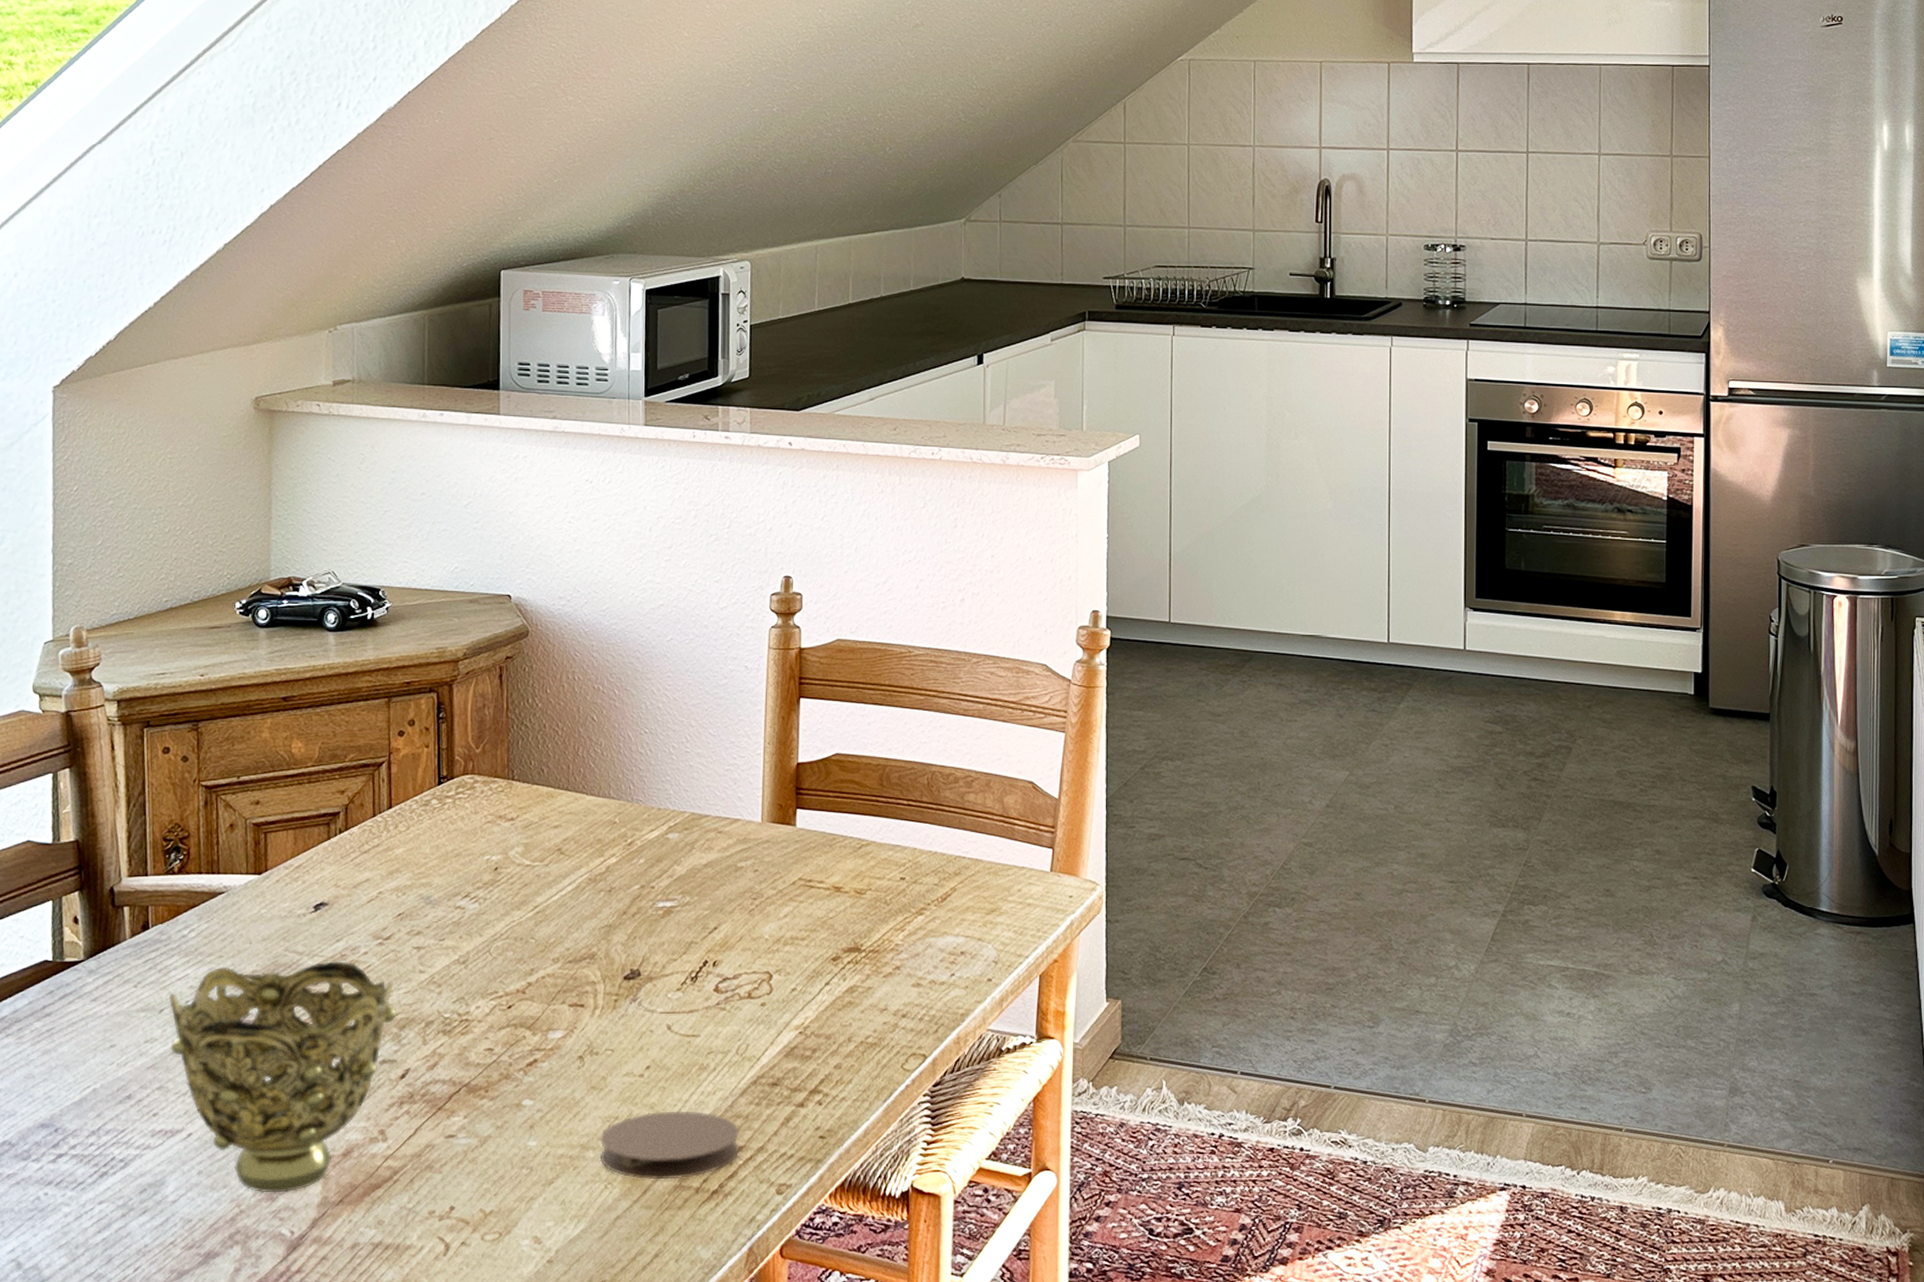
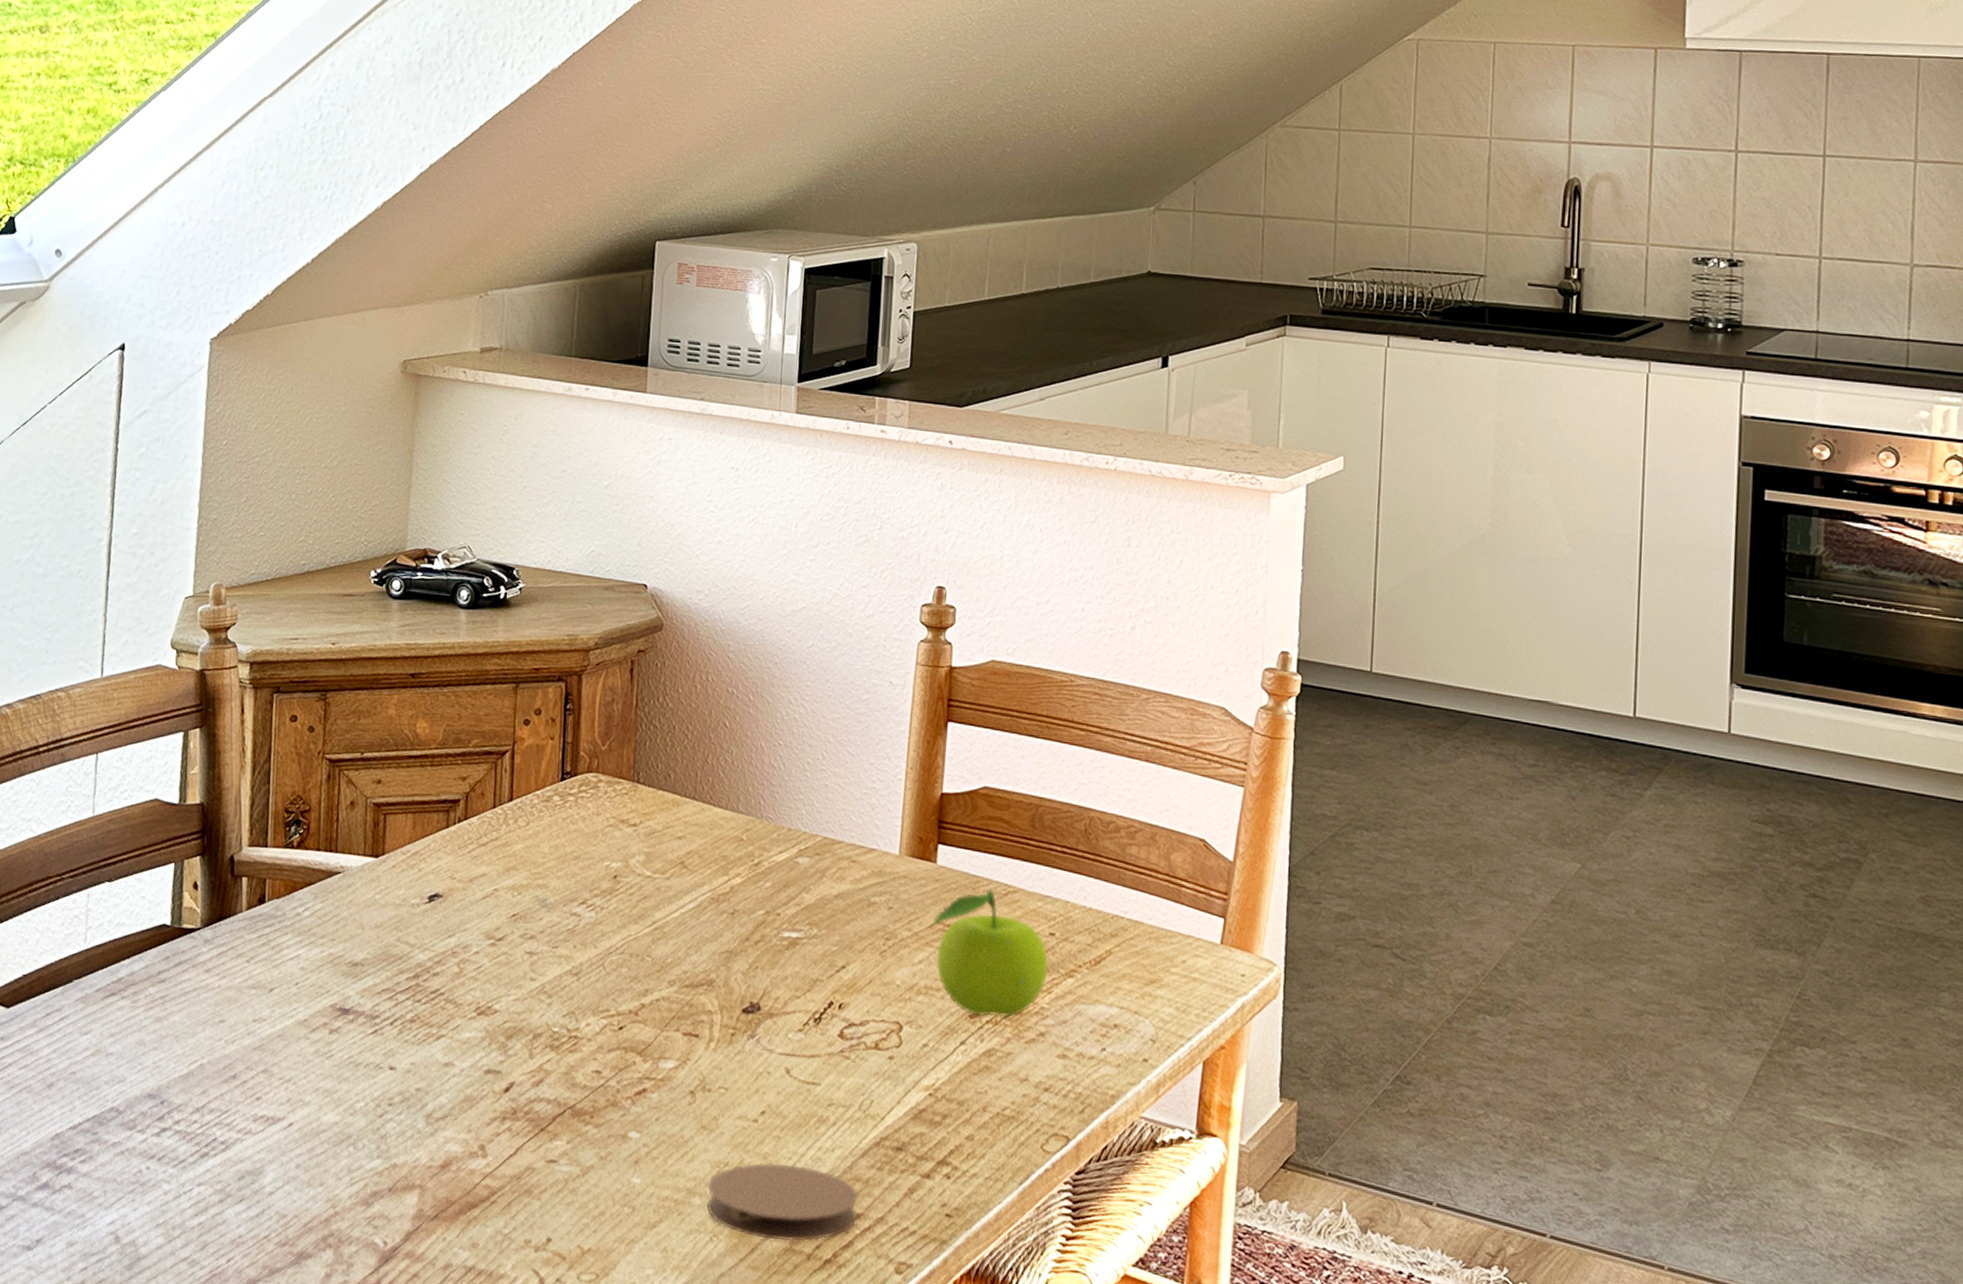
decorative bowl: present [169,961,397,1193] -> none [277,950,505,1200]
fruit: none [794,845,900,959] -> present [932,890,1049,1018]

